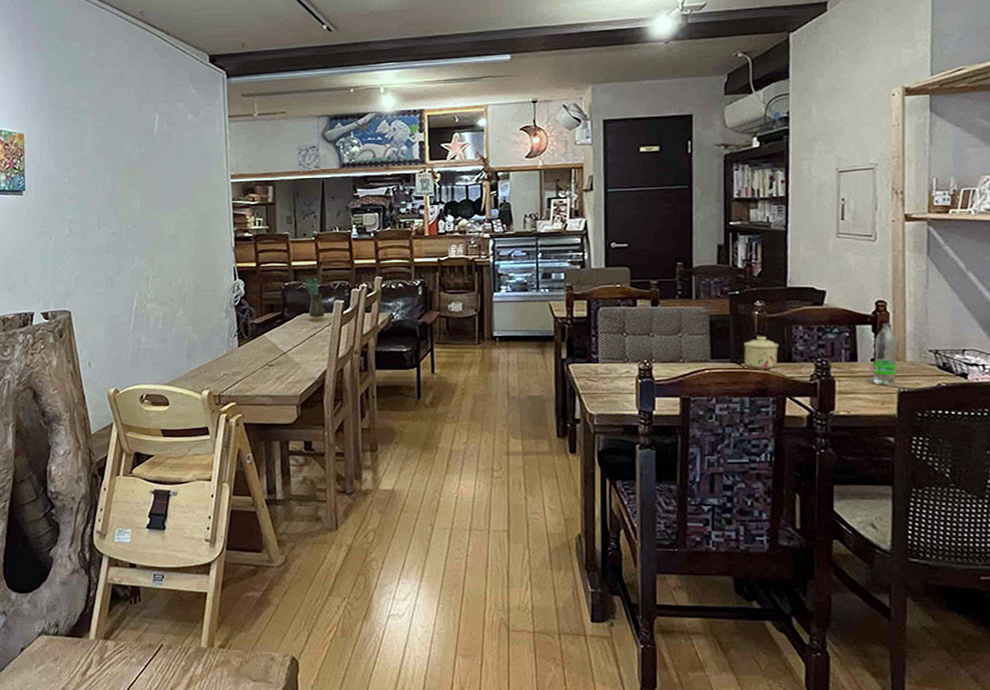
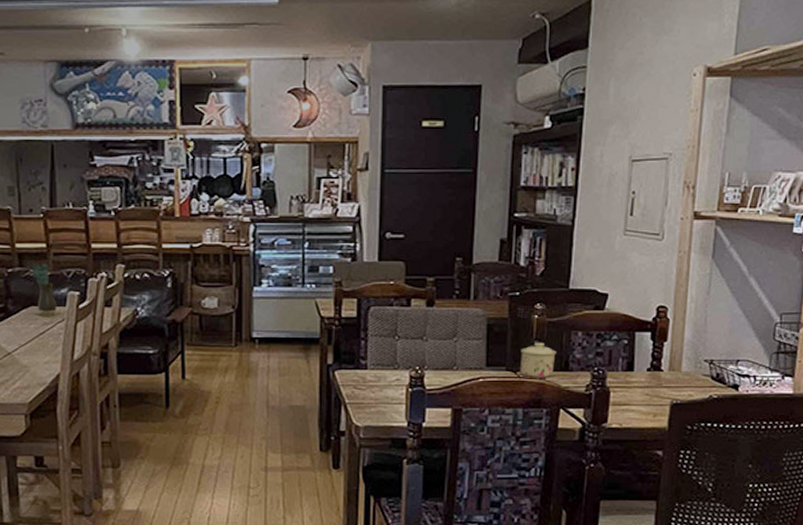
bottle: present [872,323,898,385] -> none [647,331,675,397]

